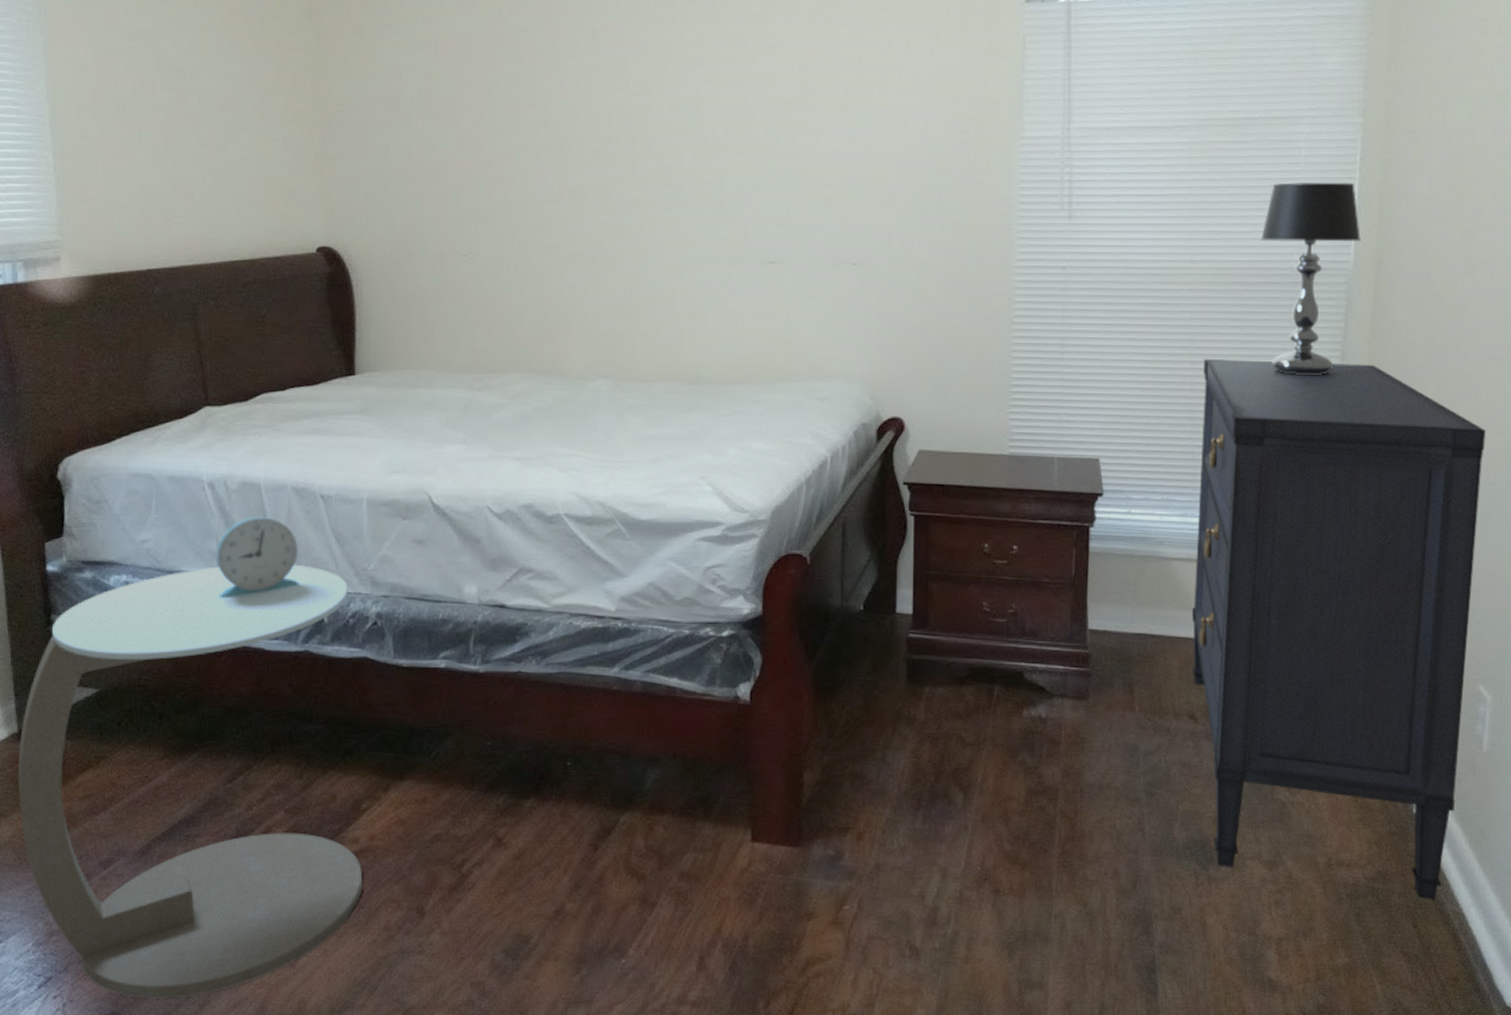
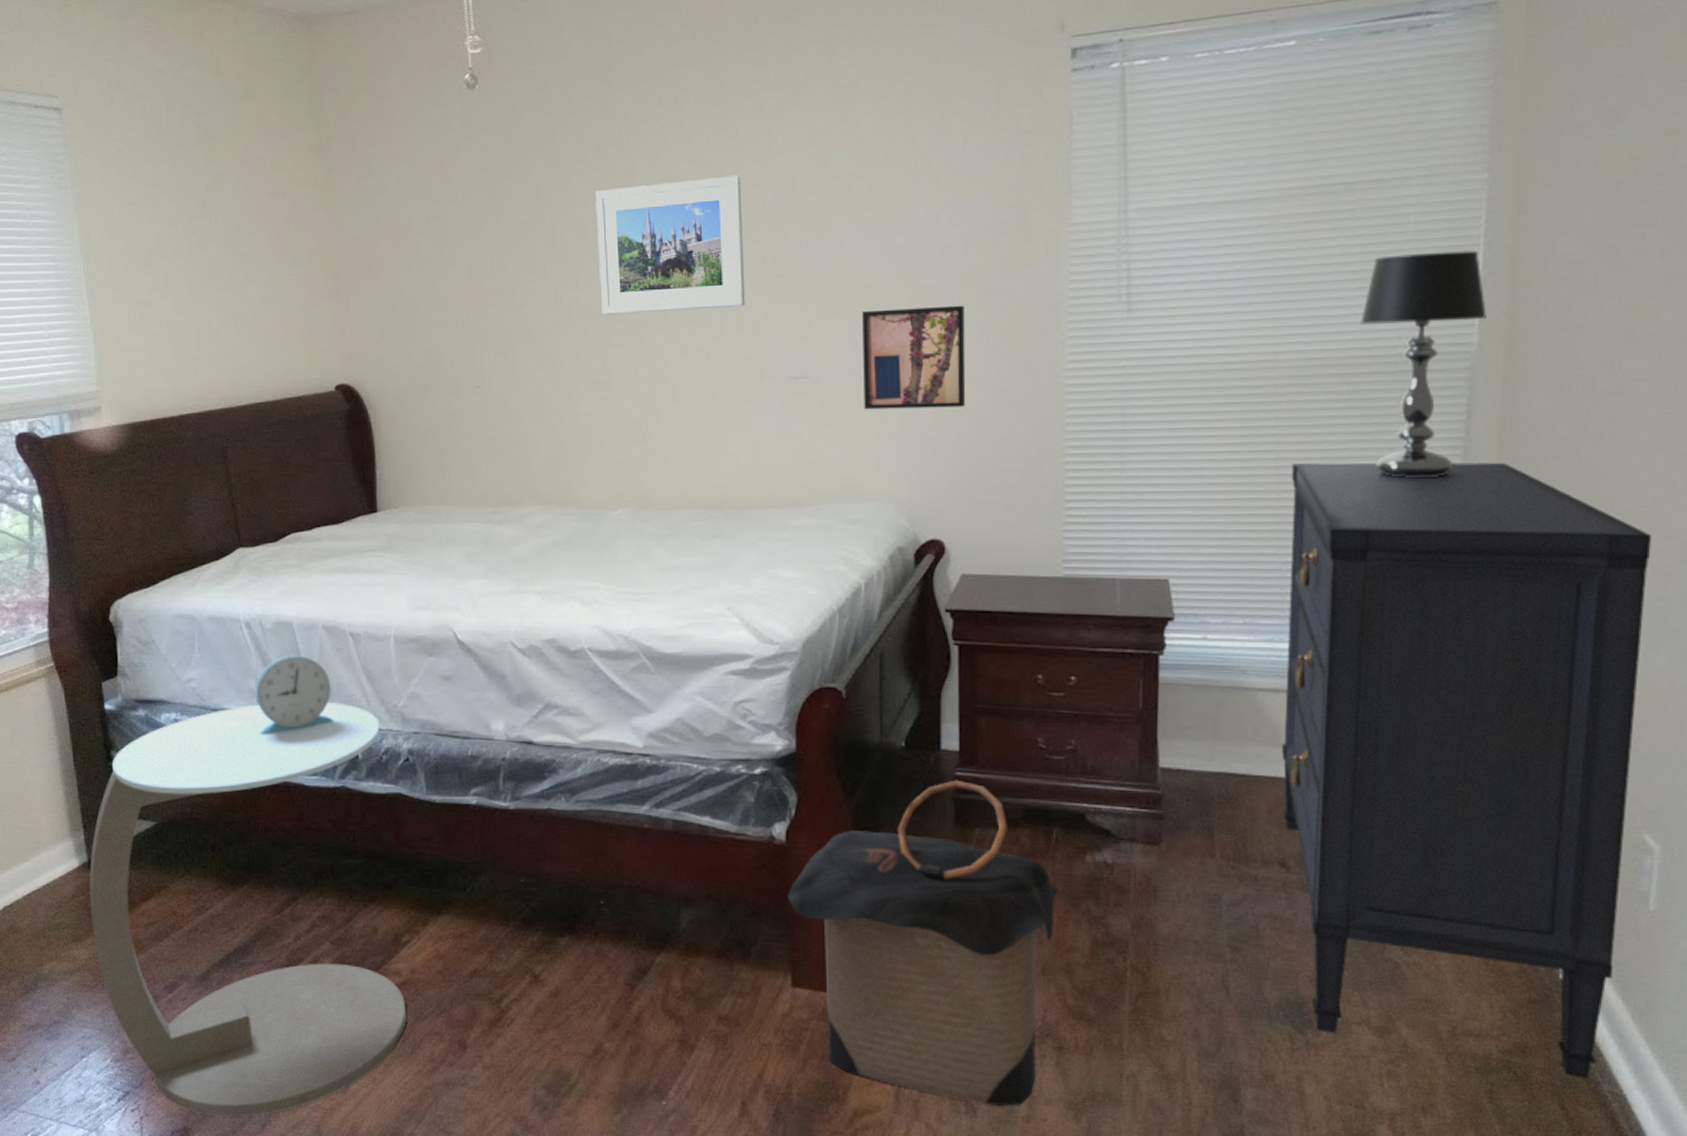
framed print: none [588,71,728,194] -> present [596,175,745,315]
laundry hamper: none [750,641,1000,948] -> present [787,780,1061,1106]
wall art: none [835,203,927,297] -> present [862,305,966,410]

